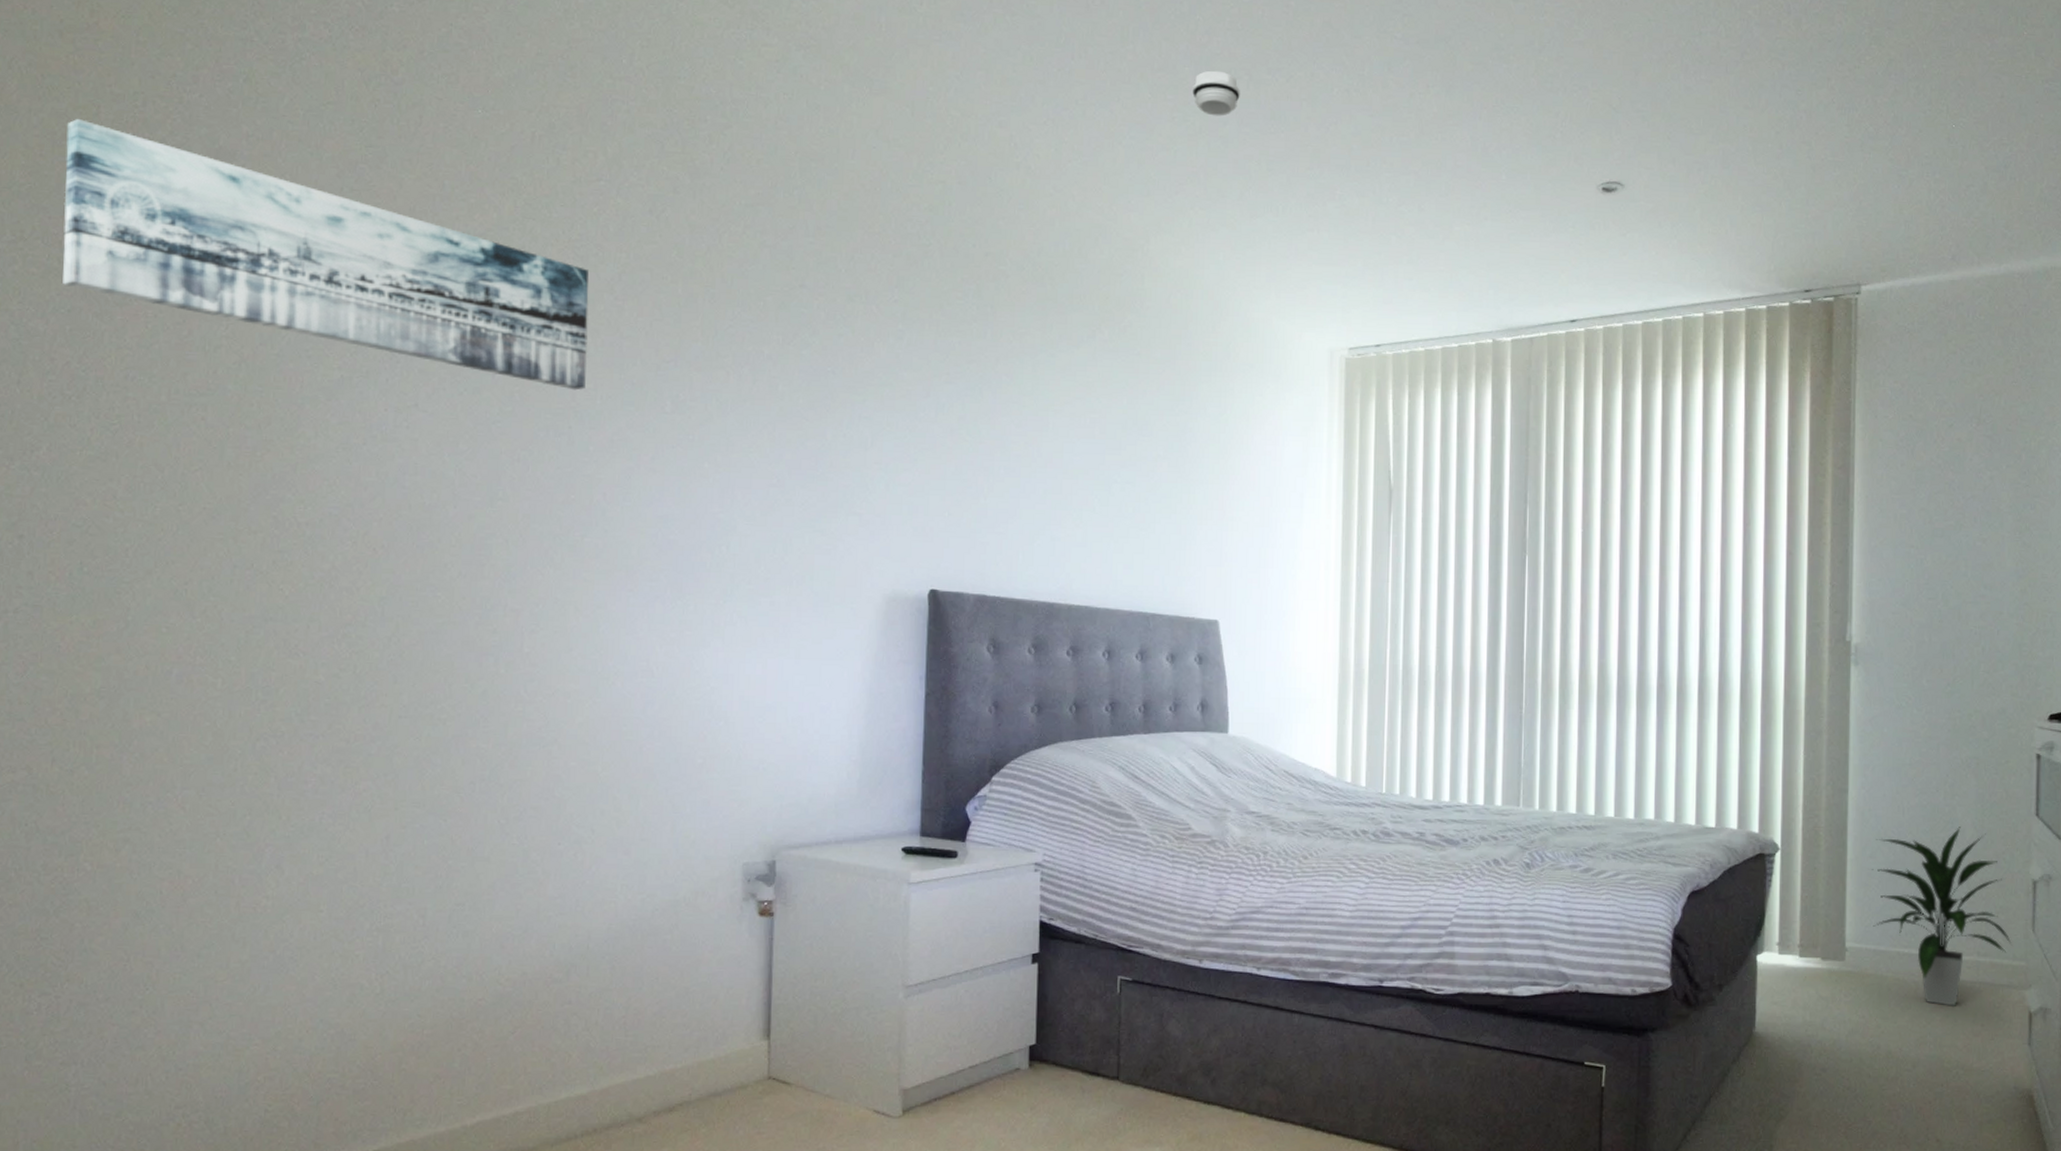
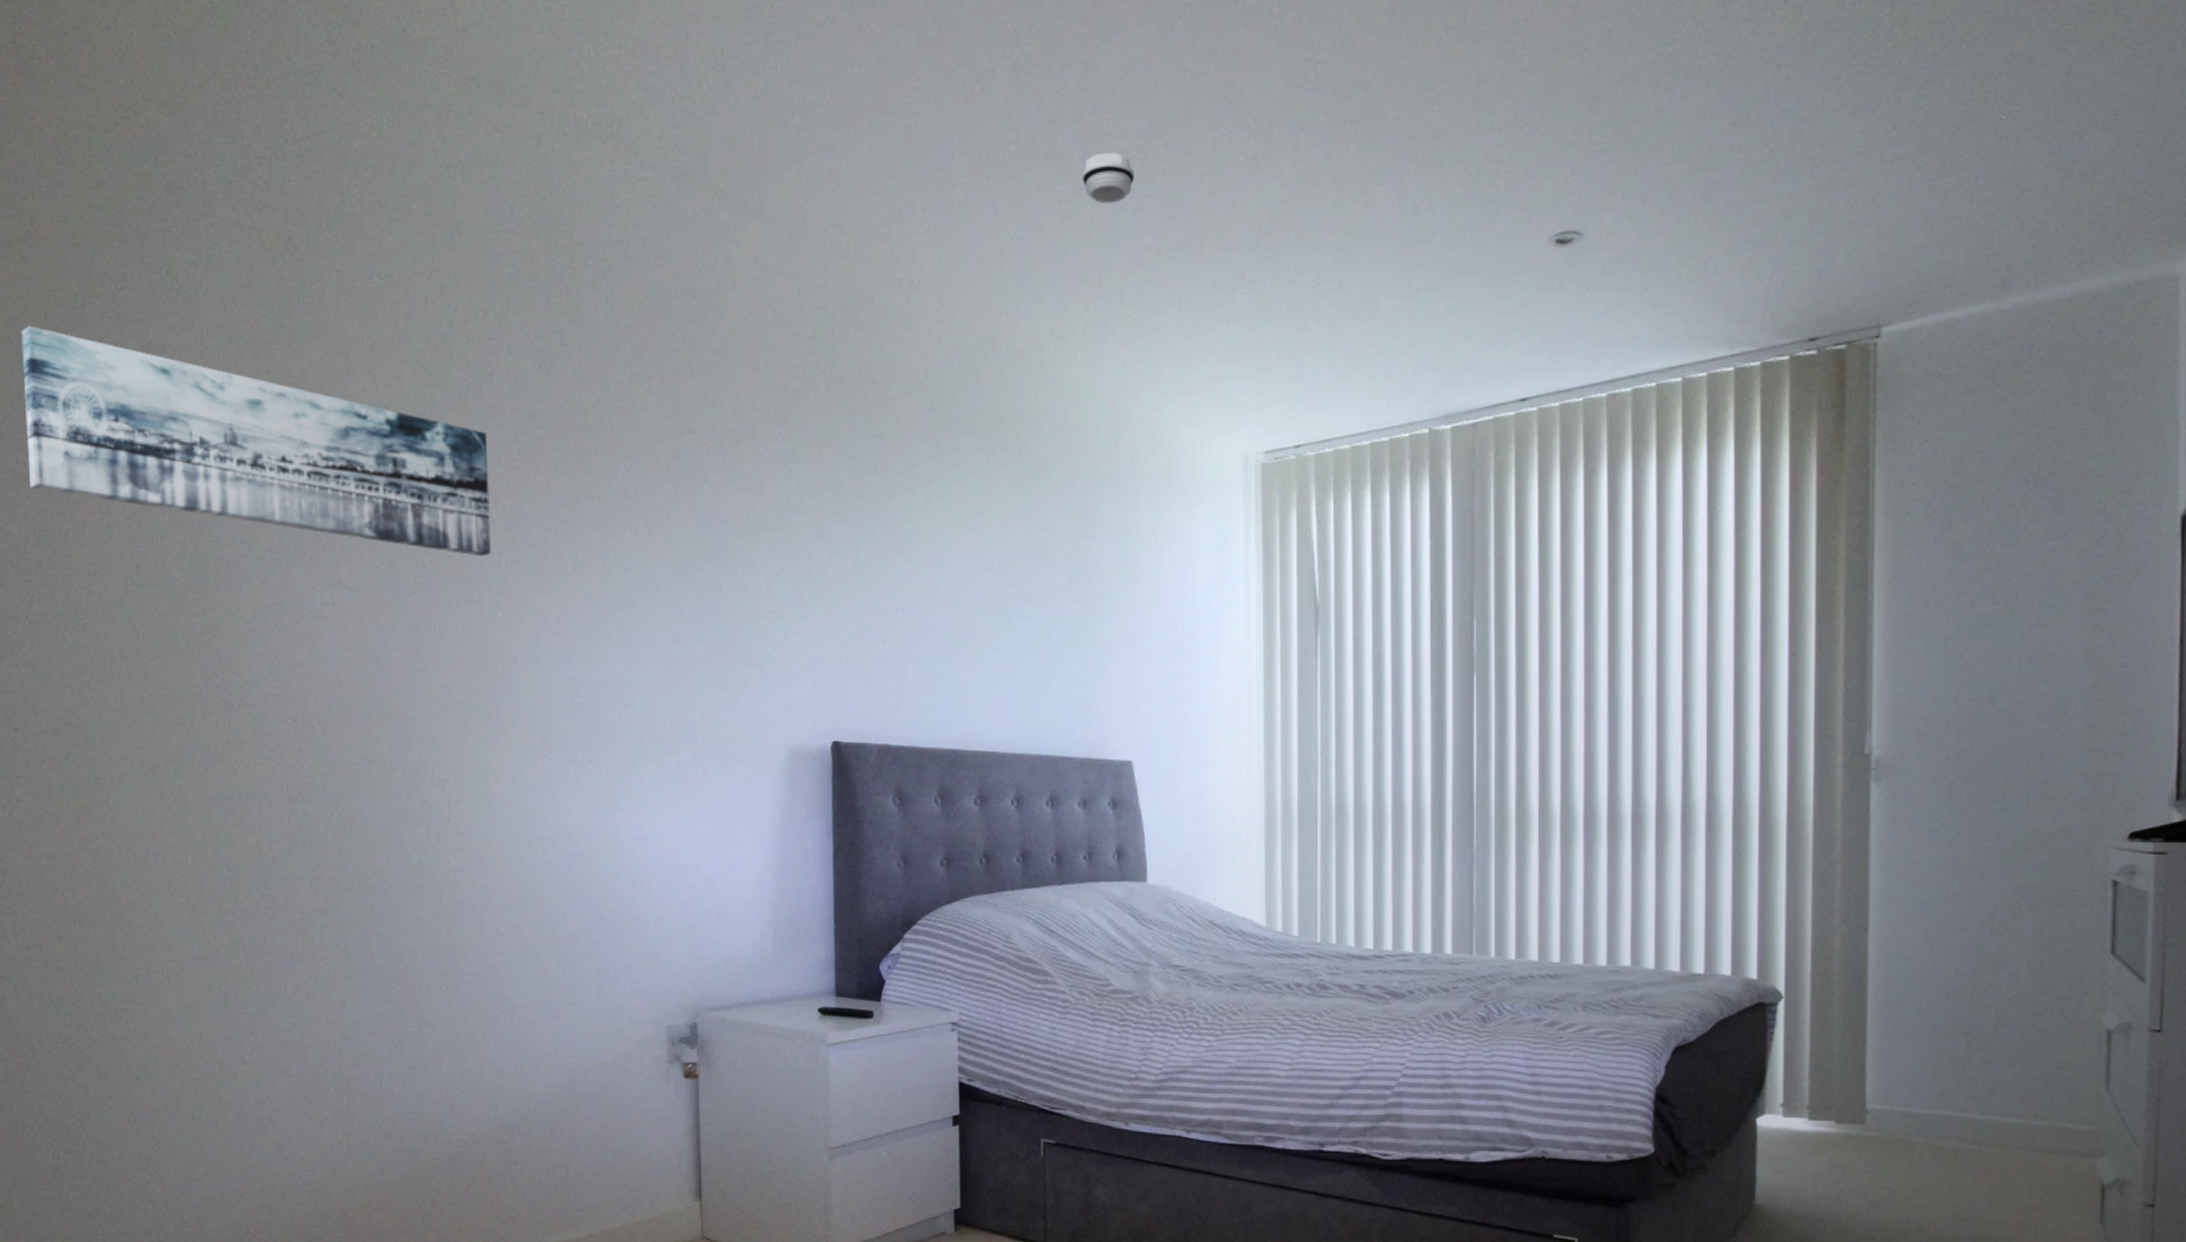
indoor plant: present [1871,827,2012,1006] -> none [1898,968,2079,1177]

